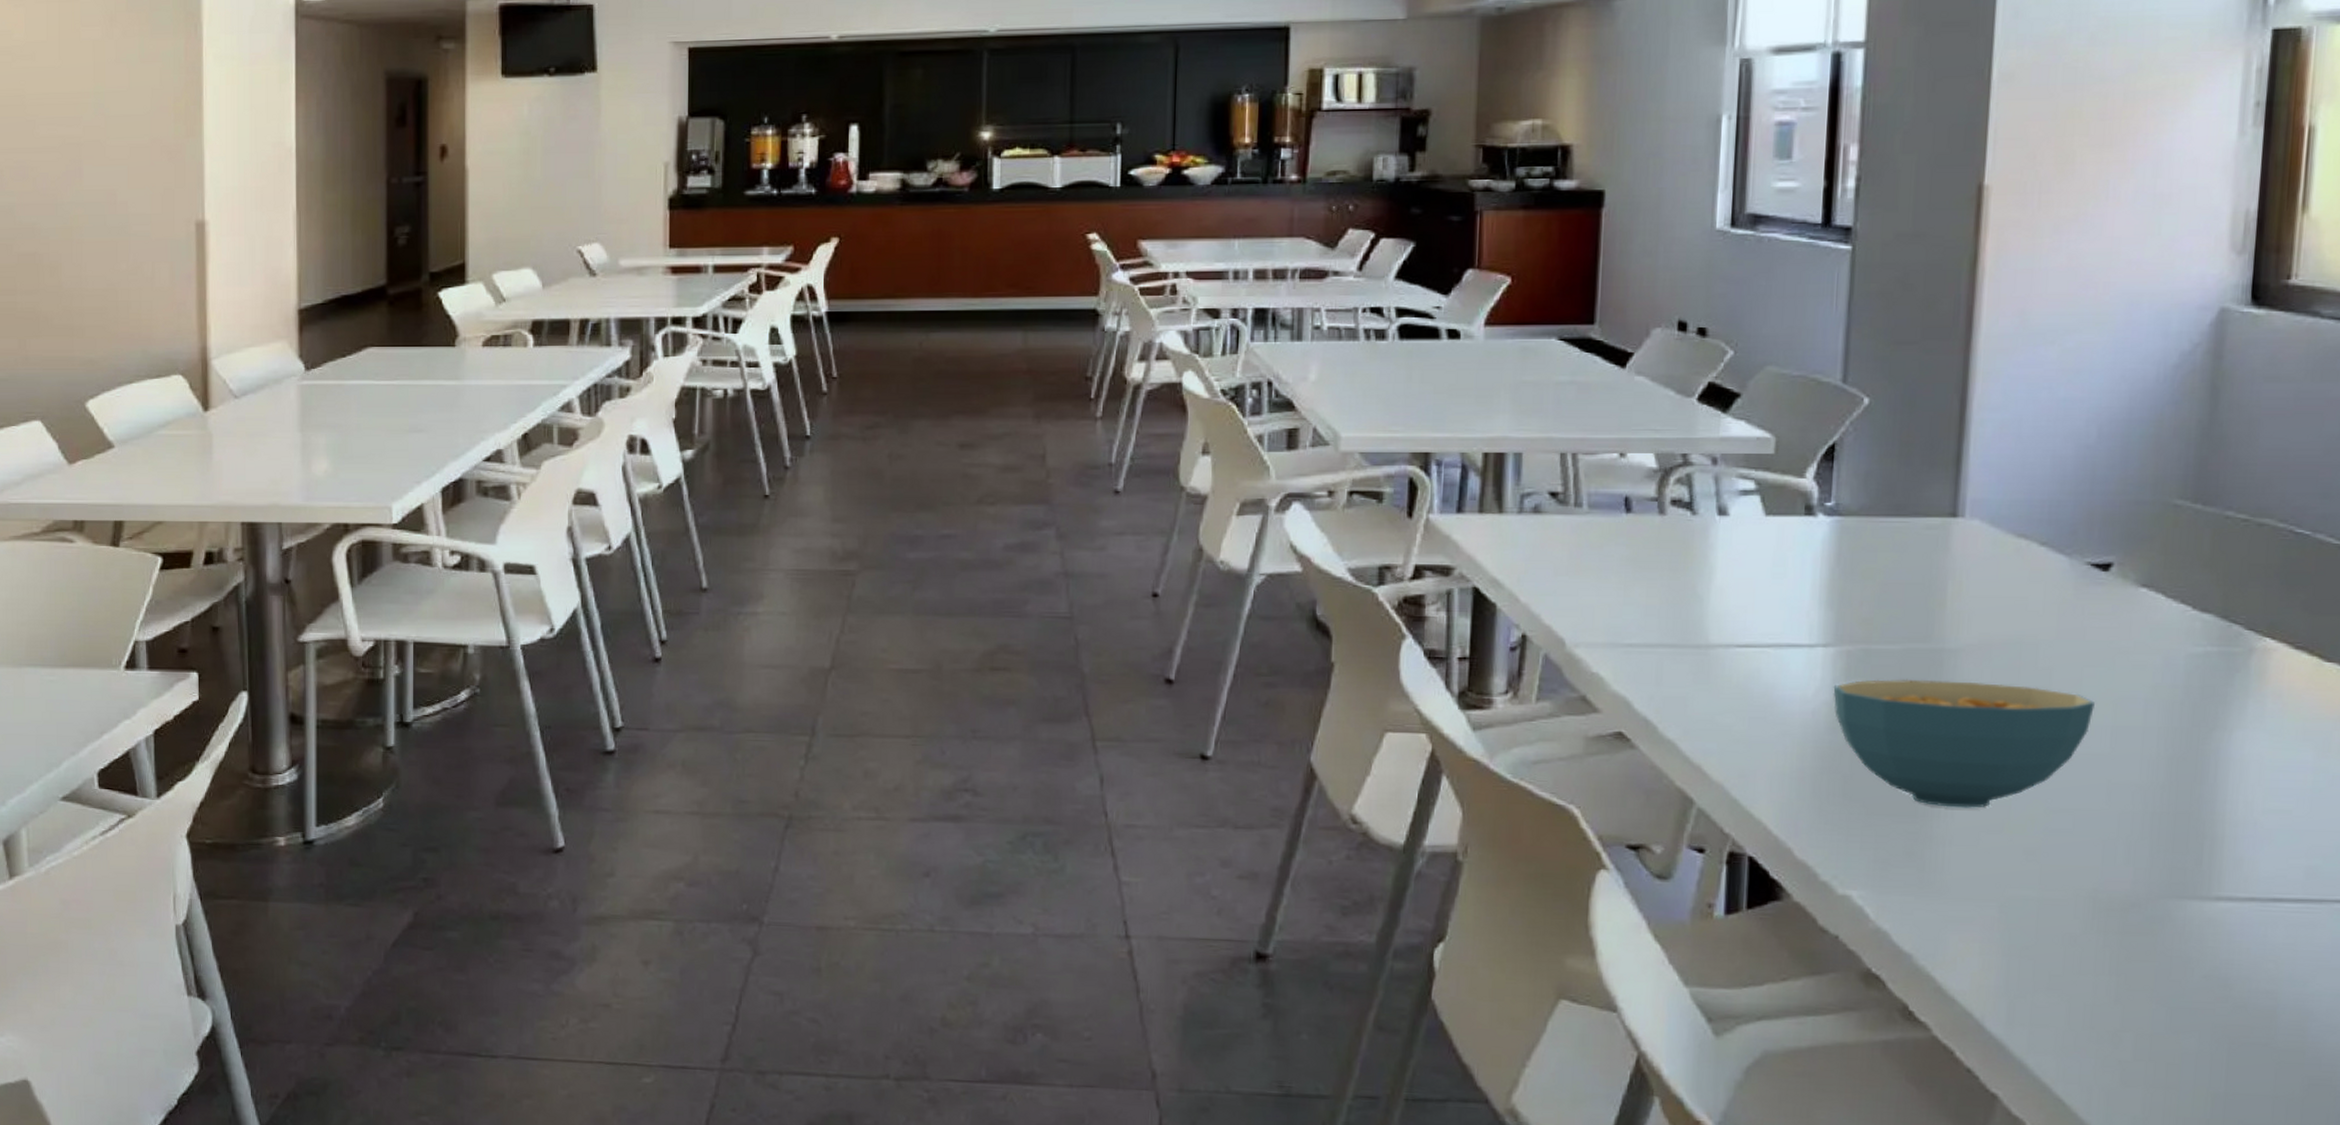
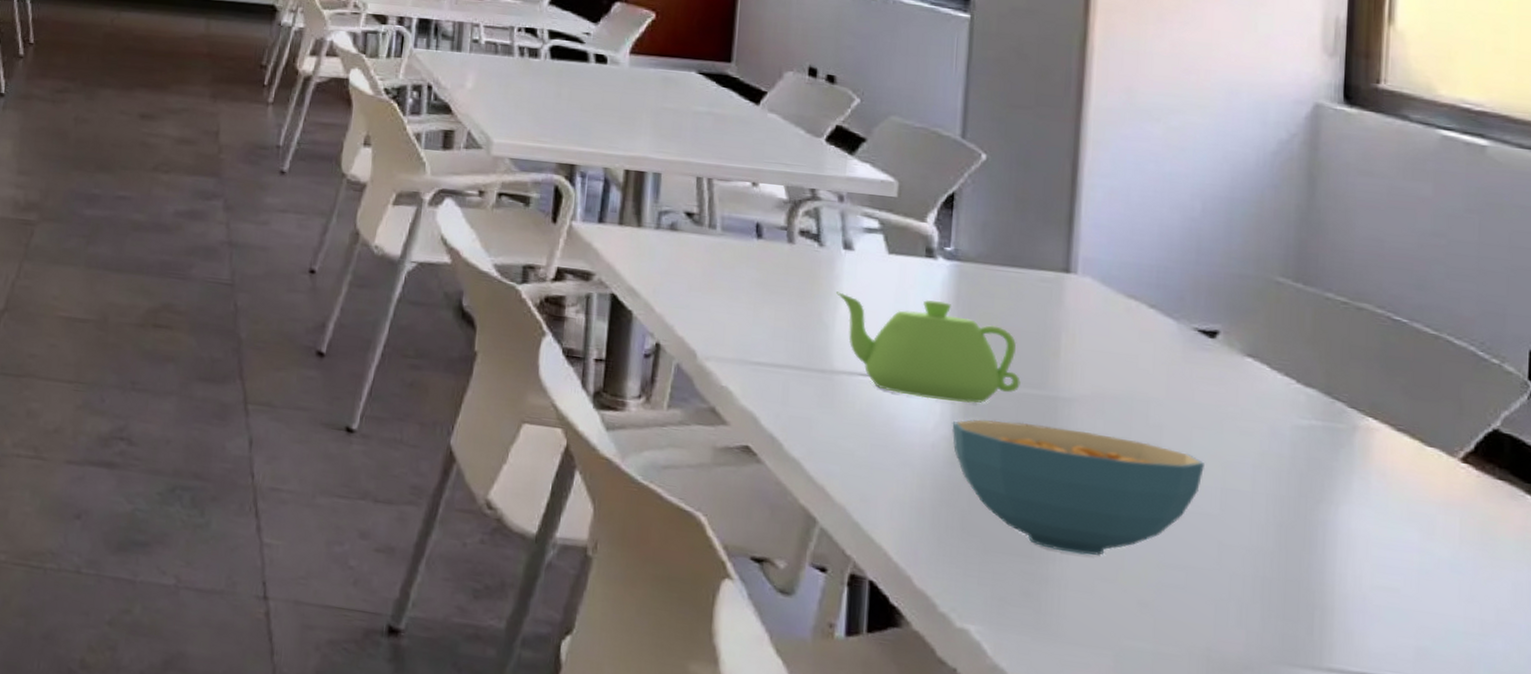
teapot: none [1711,560,1905,665] -> present [837,291,1021,403]

